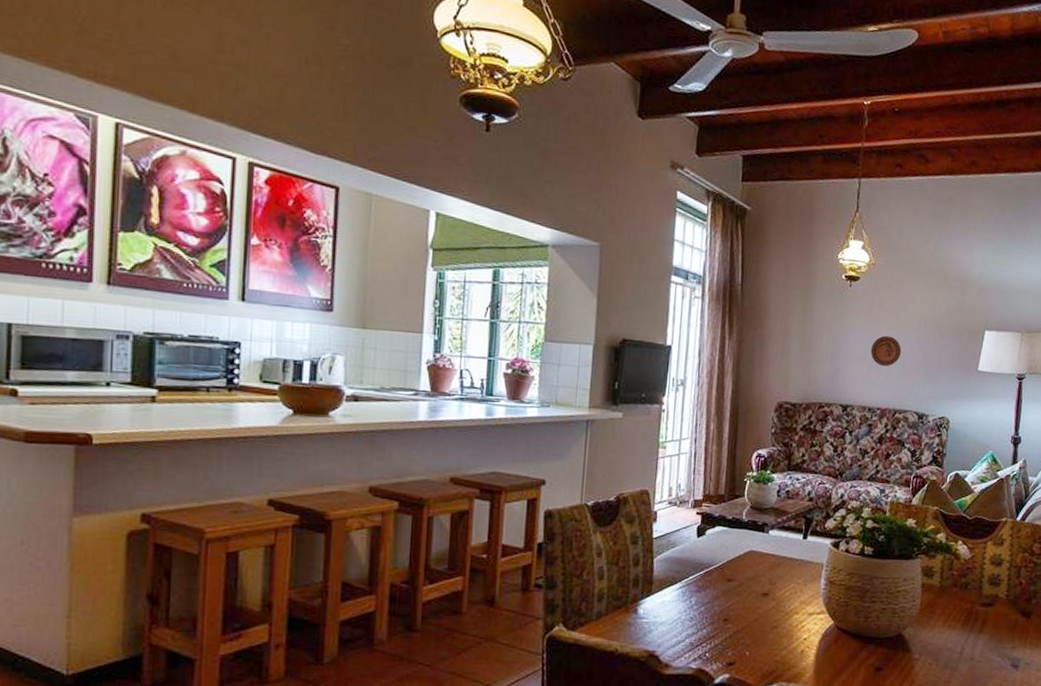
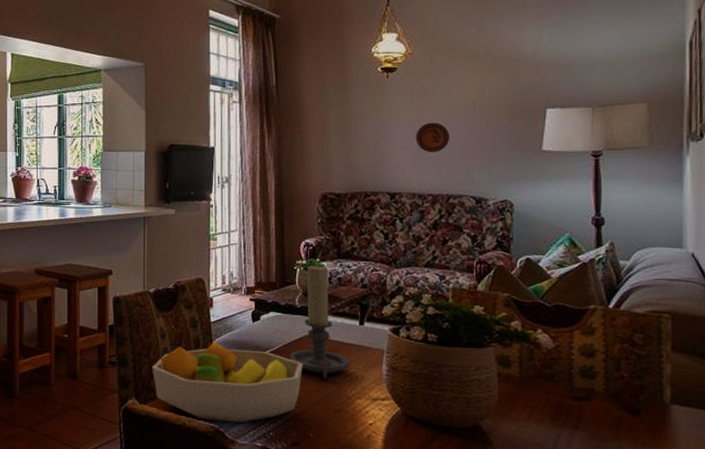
fruit bowl: none [584,558,745,645] -> present [151,341,303,423]
candle holder: none [731,477,791,594] -> present [289,265,350,378]

